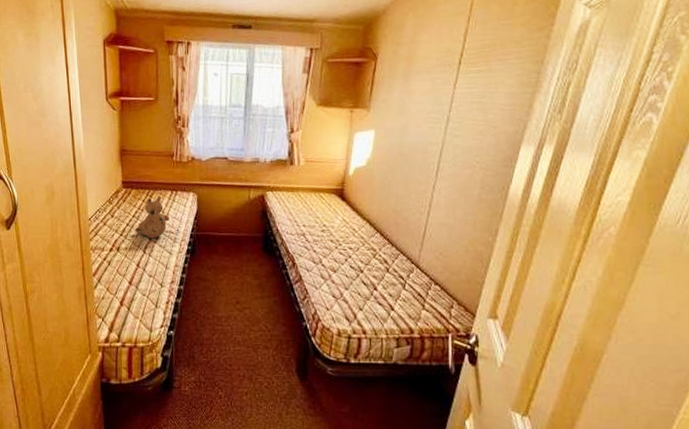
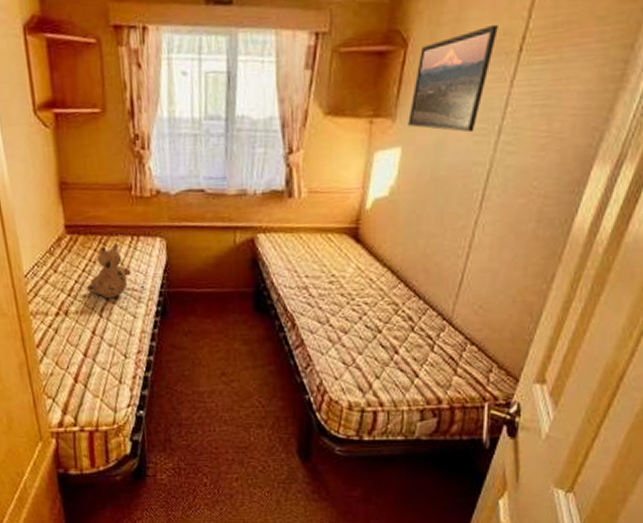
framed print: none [378,45,442,121] -> present [407,24,498,133]

